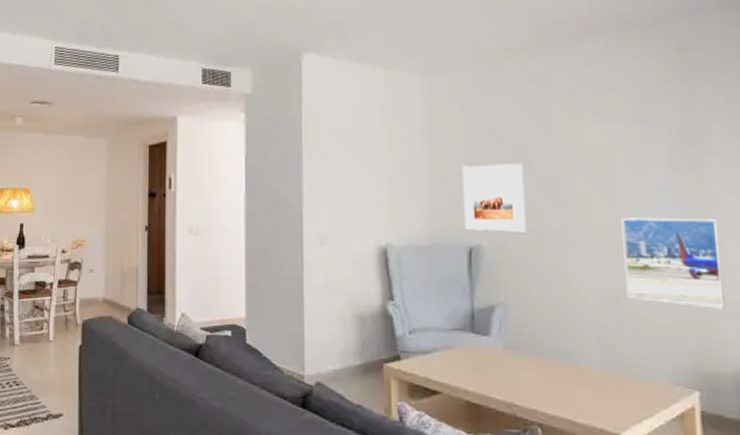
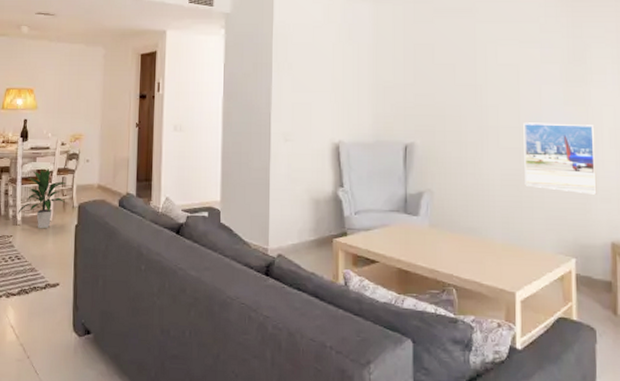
indoor plant: none [15,280,70,350] -> present [18,169,68,229]
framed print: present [463,163,526,232] -> none [402,77,450,133]

